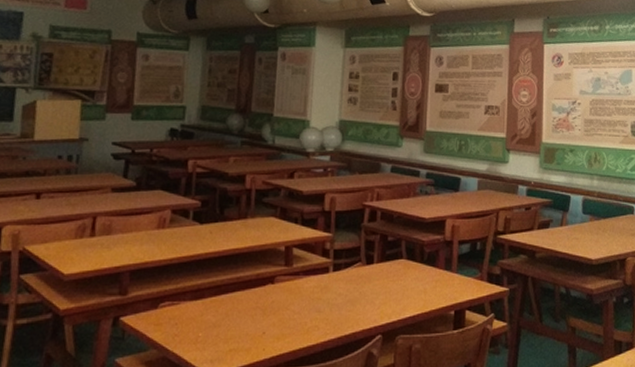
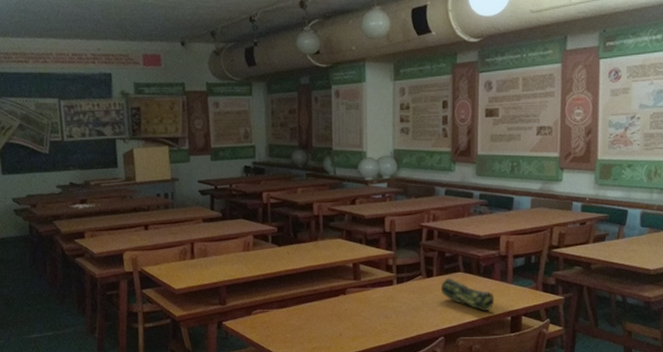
pencil case: none [380,265,438,305] -> present [440,278,495,312]

